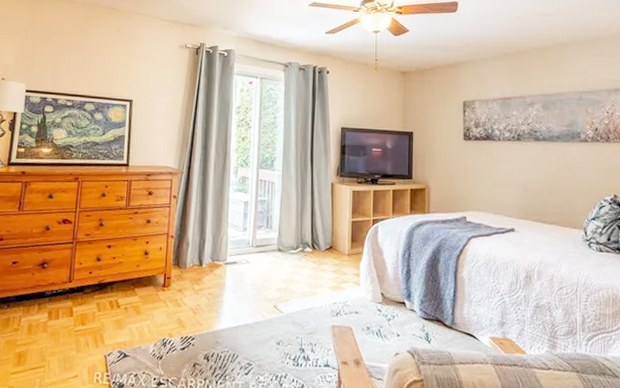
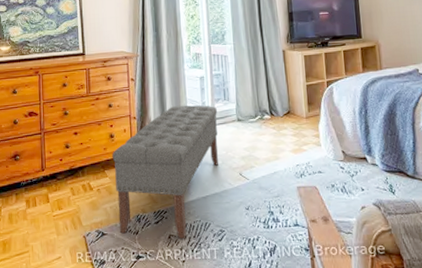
bench: none [142,228,258,369] -> present [112,105,219,239]

